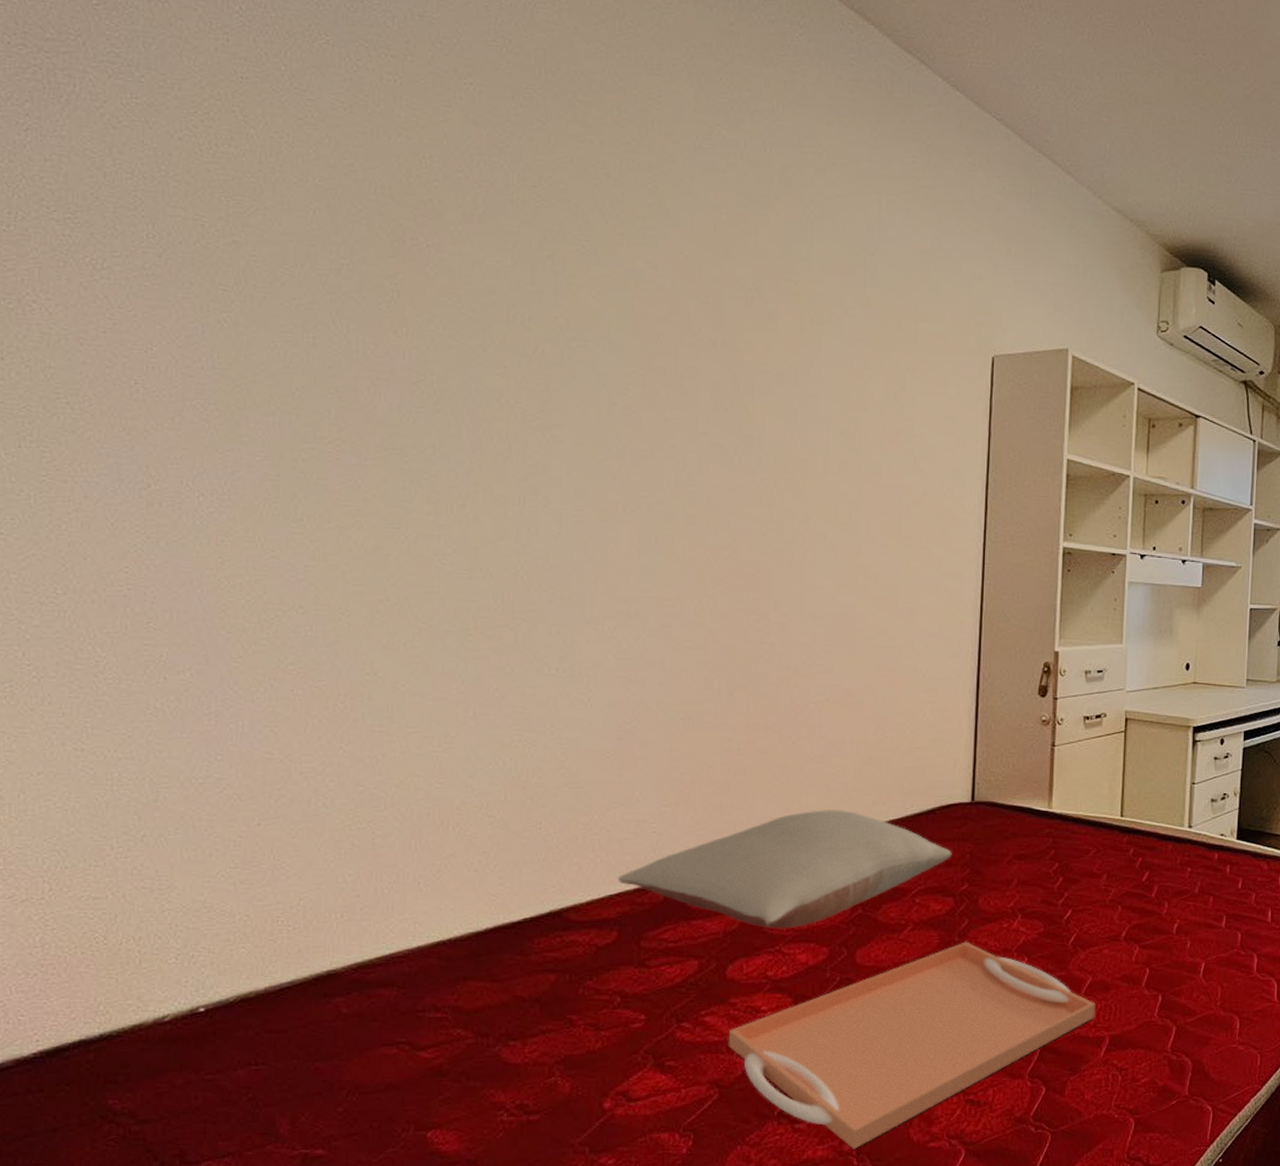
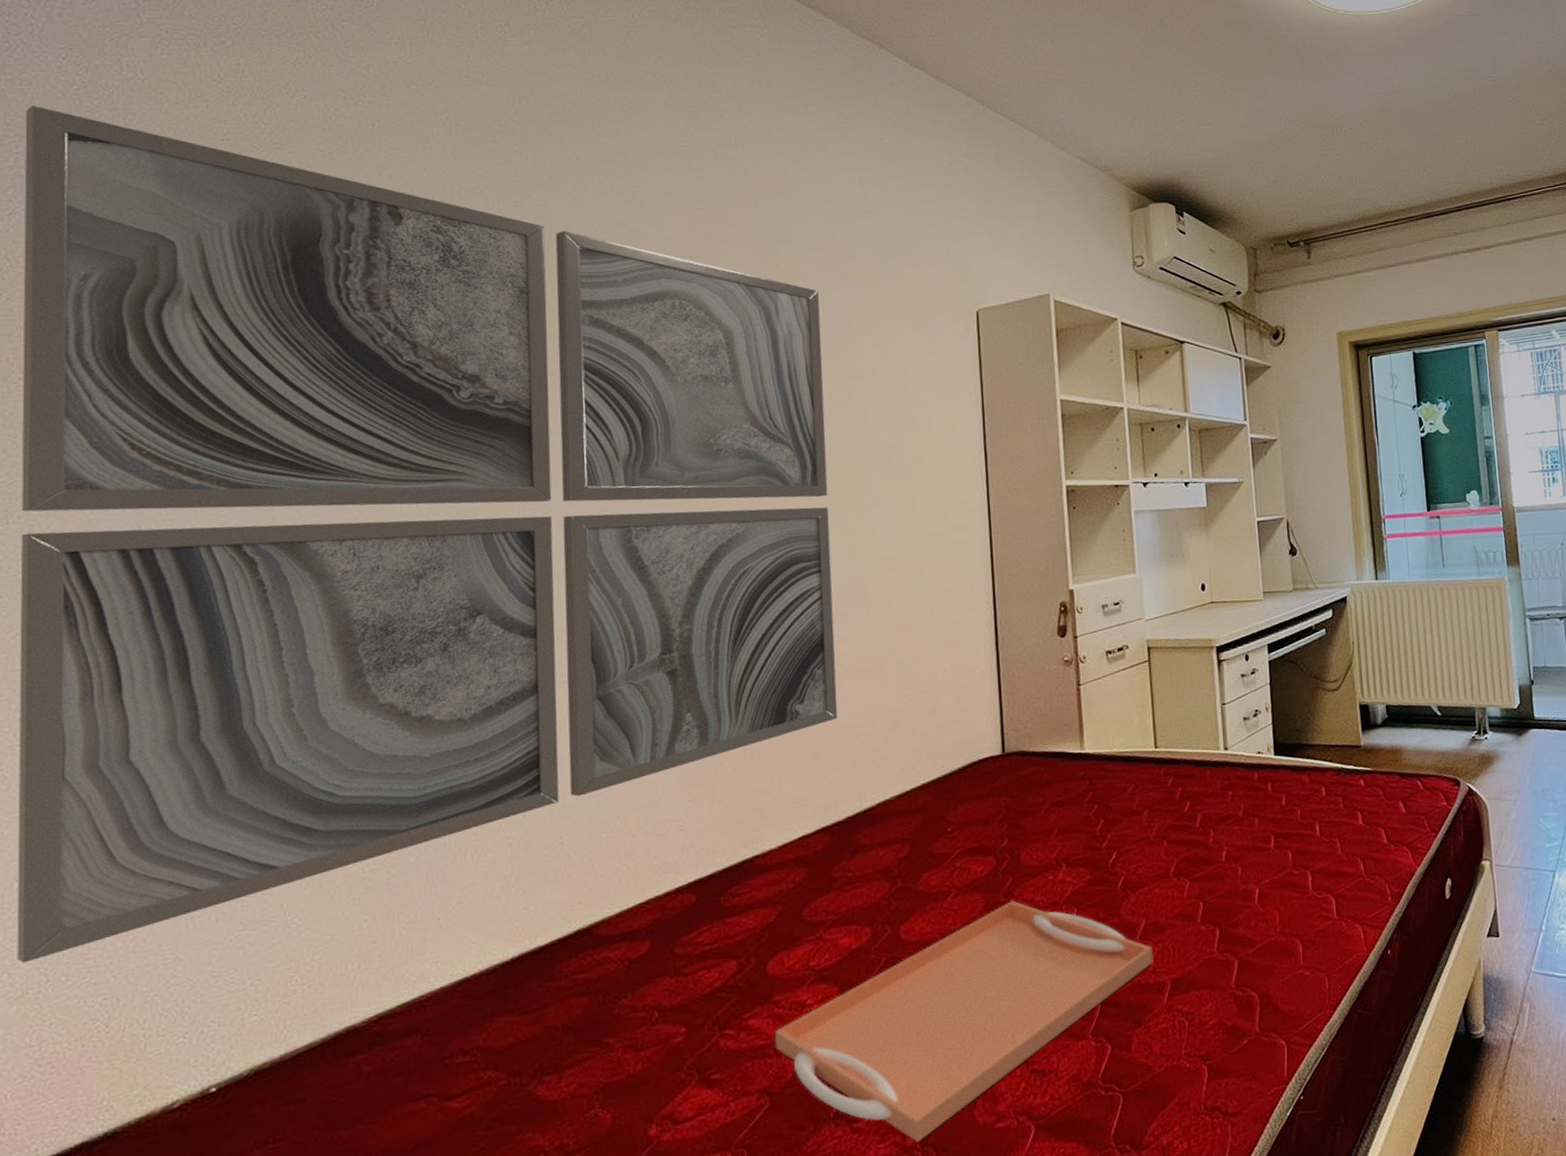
wall art: none [23,16,835,870] -> present [16,106,838,963]
pillow: present [617,810,952,929] -> none [645,780,988,916]

